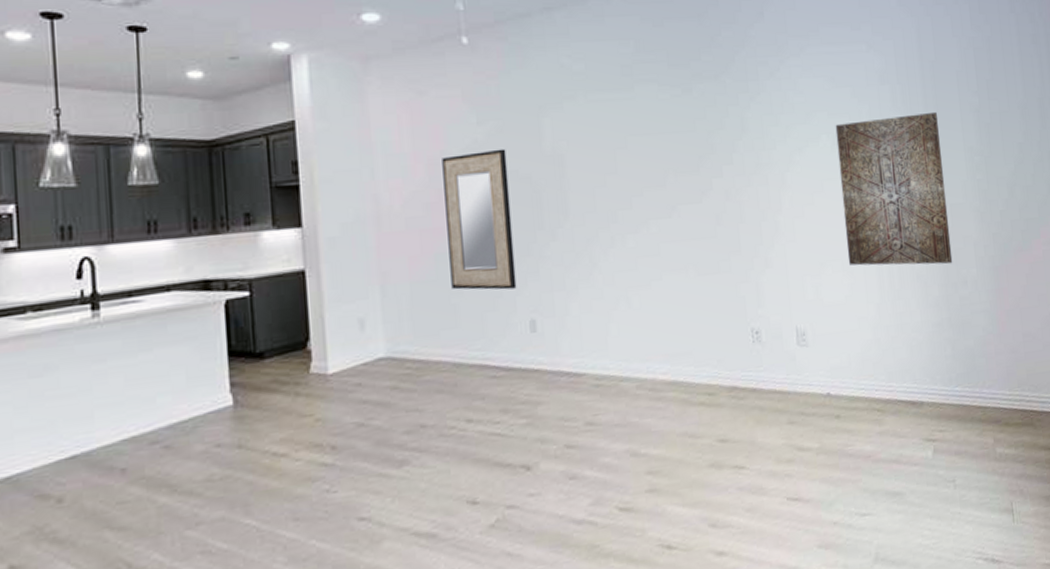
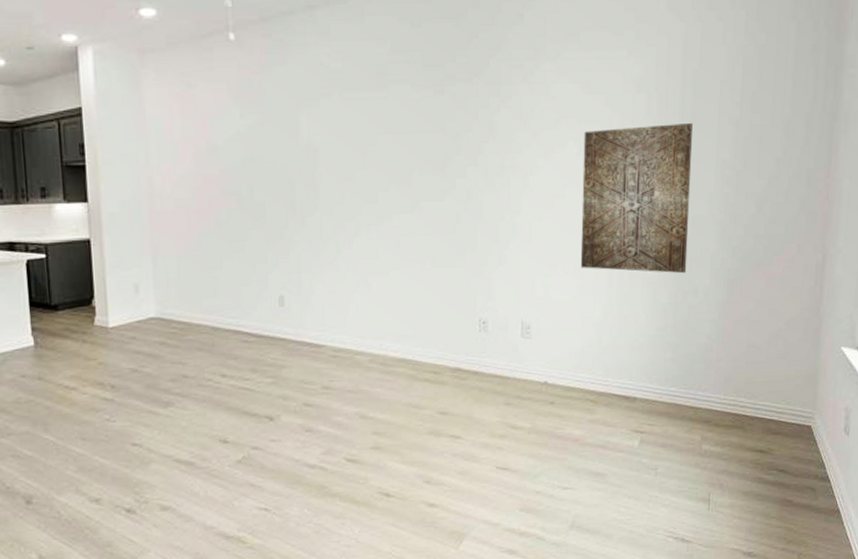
home mirror: present [442,149,517,290] -> none [207,141,269,268]

